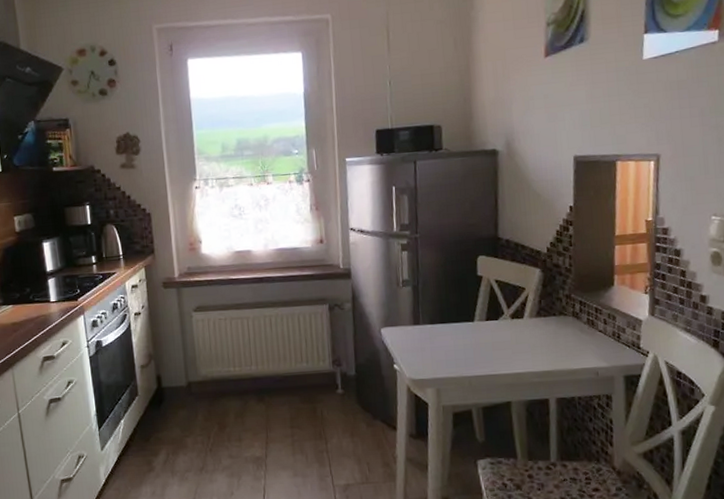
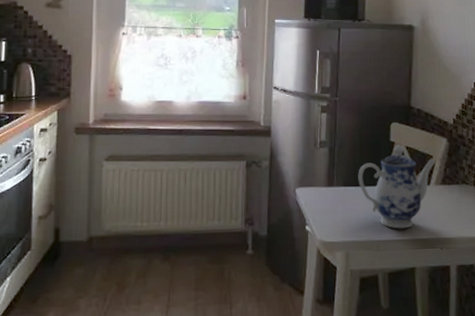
teapot: none [444,278,530,364] -> present [358,145,437,229]

